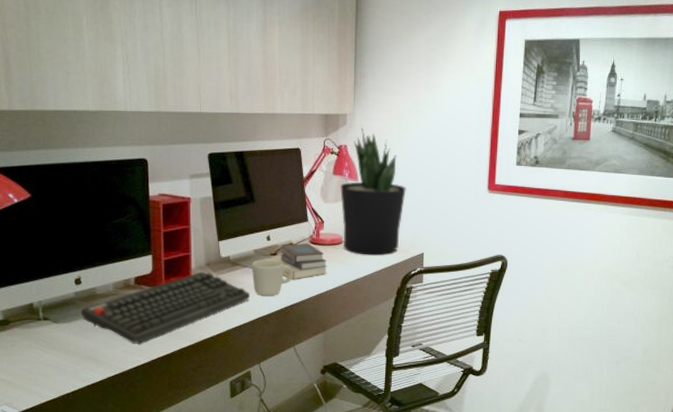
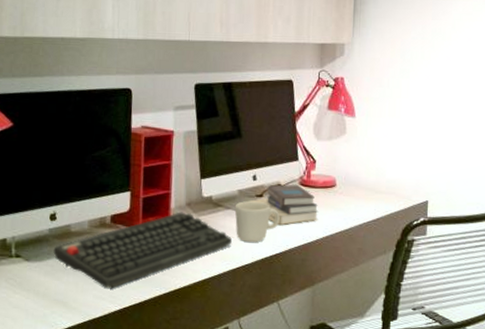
planter: present [340,125,406,255] -> none [335,56,409,202]

